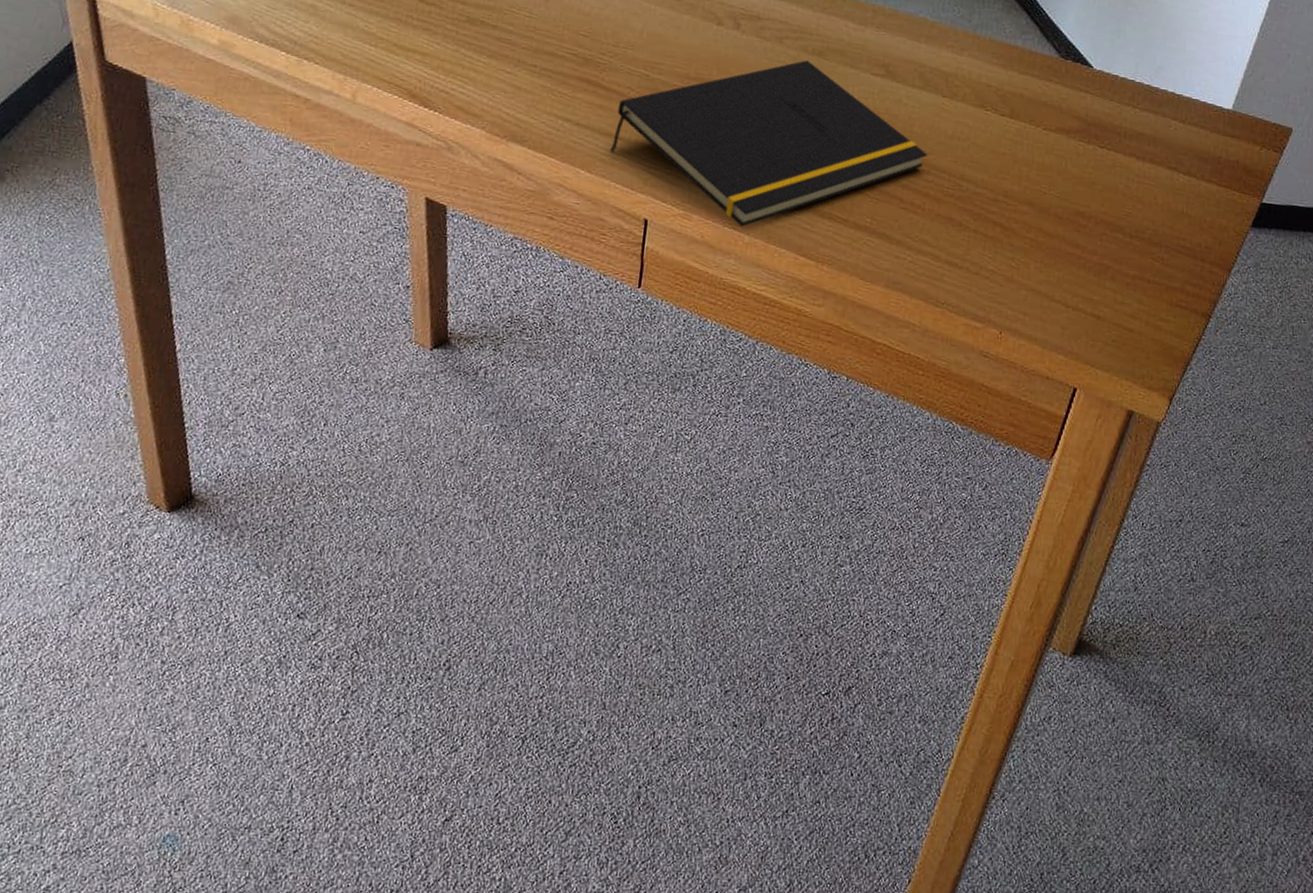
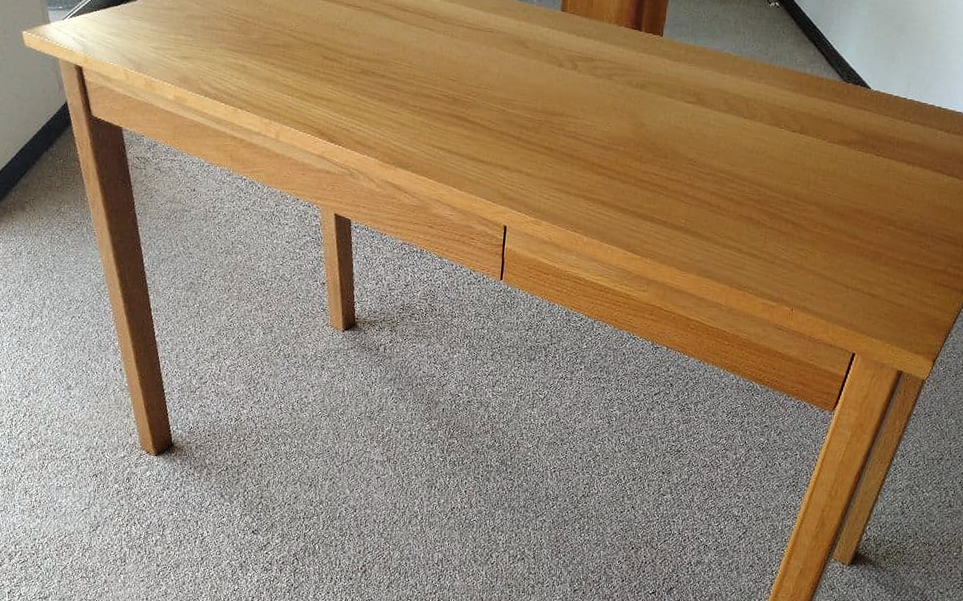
notepad: present [610,60,928,227] -> none [476,92,732,230]

